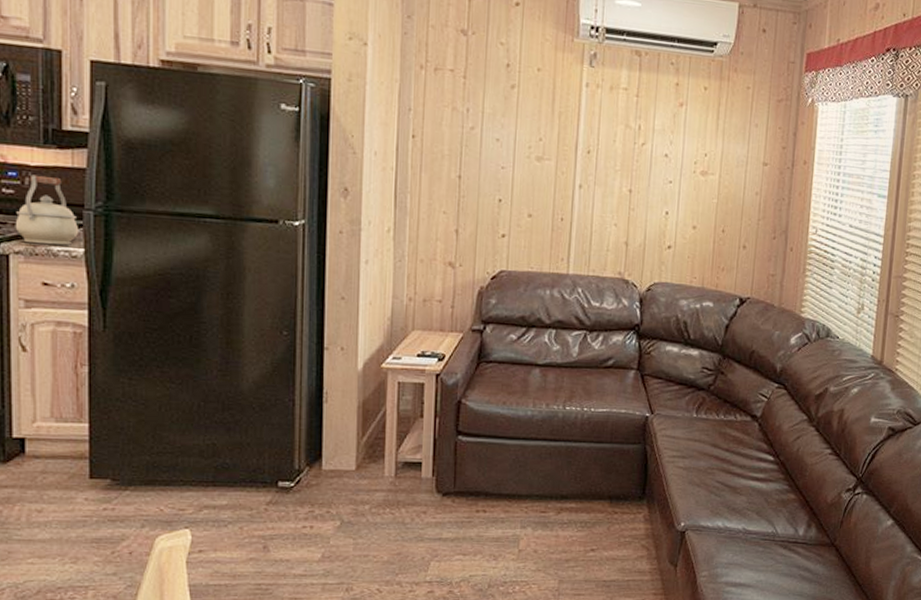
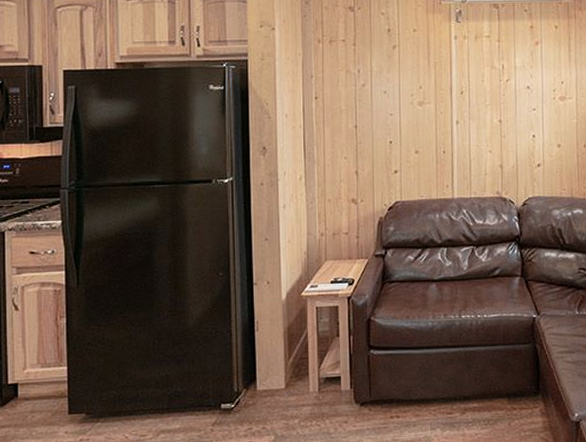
kettle: present [15,174,78,246] -> none [9,165,56,221]

